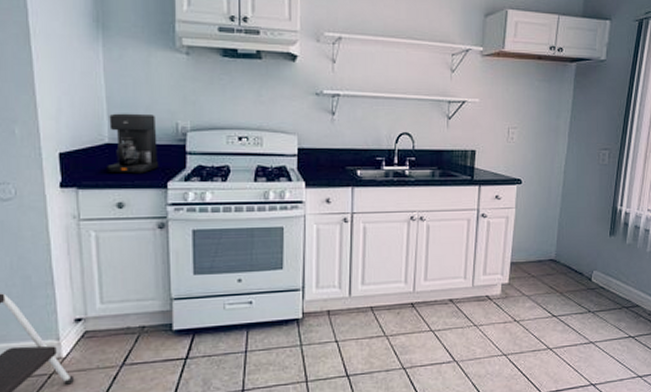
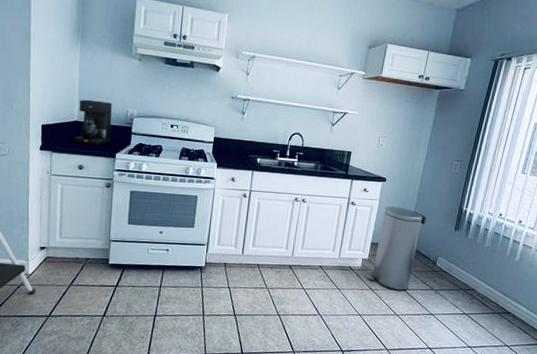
pedal bin: none [509,214,574,320] -> present [367,206,426,292]

